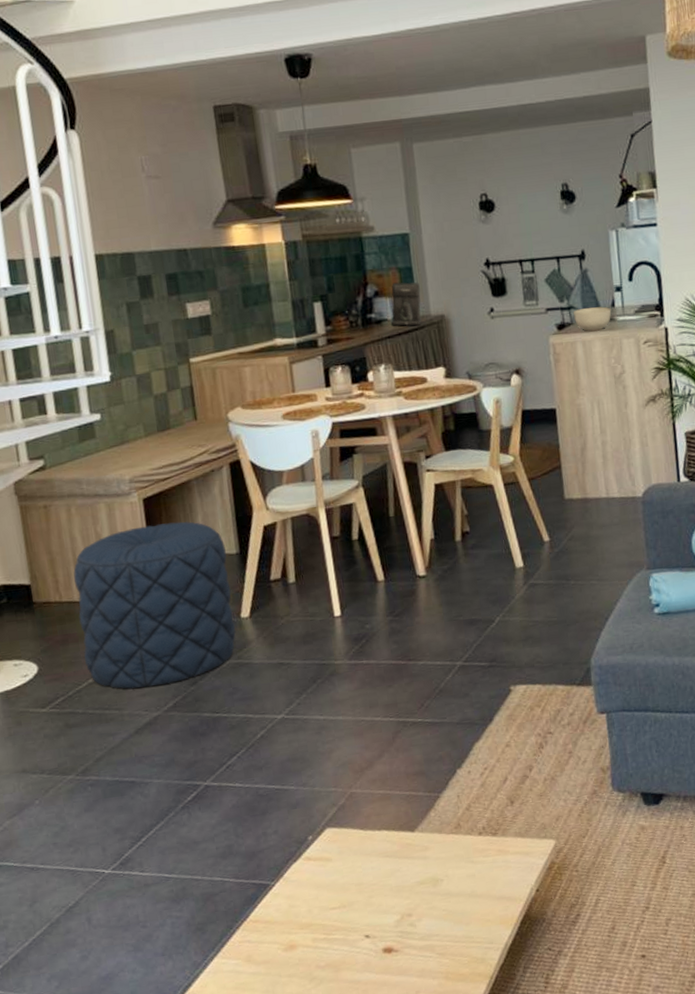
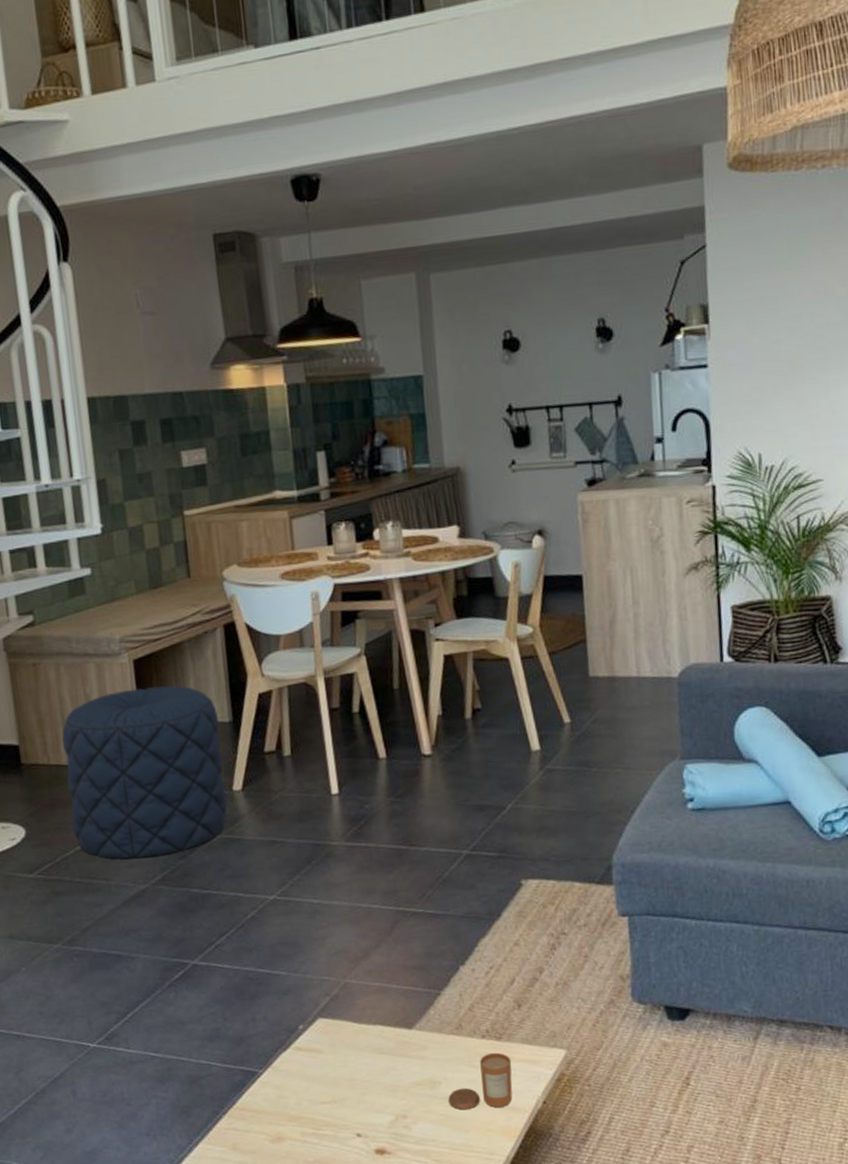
coffee maker: present [391,282,422,327] -> none [401,430,434,480]
candle: none [450,847,509,904] -> present [448,1052,513,1109]
bowl: present [573,306,612,332] -> none [605,460,651,489]

